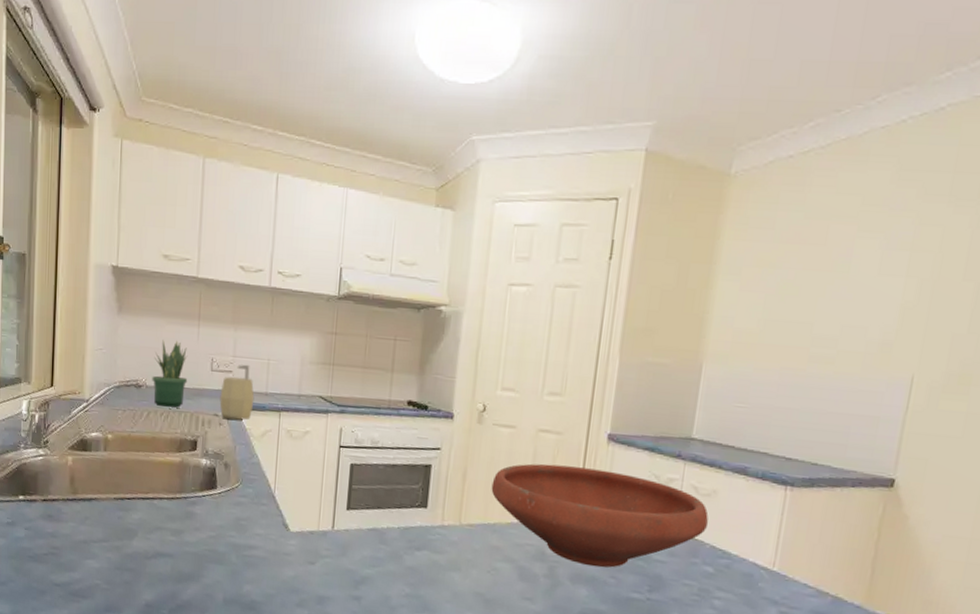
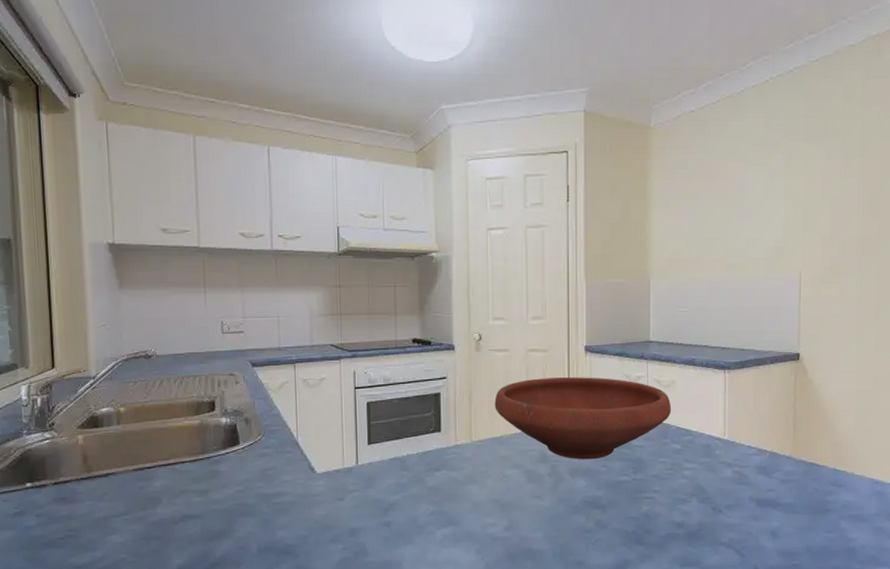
planter: present [152,340,188,409] -> none [161,309,199,374]
soap dispenser: present [219,364,255,420] -> none [233,323,268,378]

